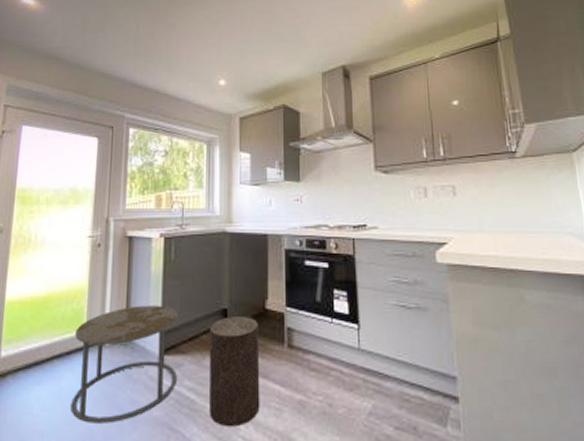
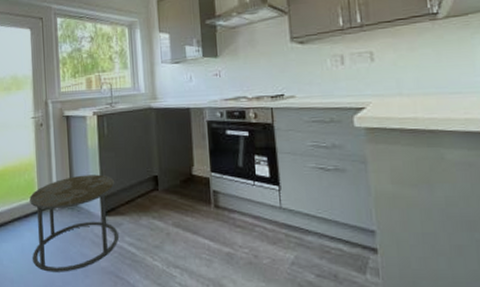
stool: present [209,317,260,427] -> none [143,182,193,275]

